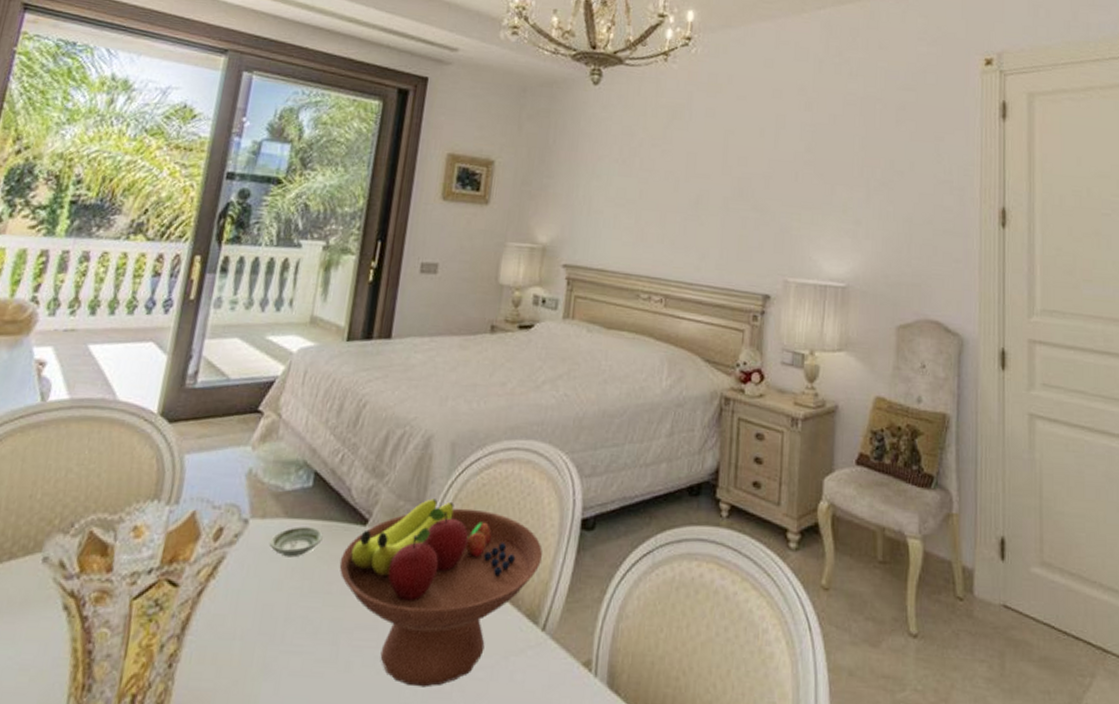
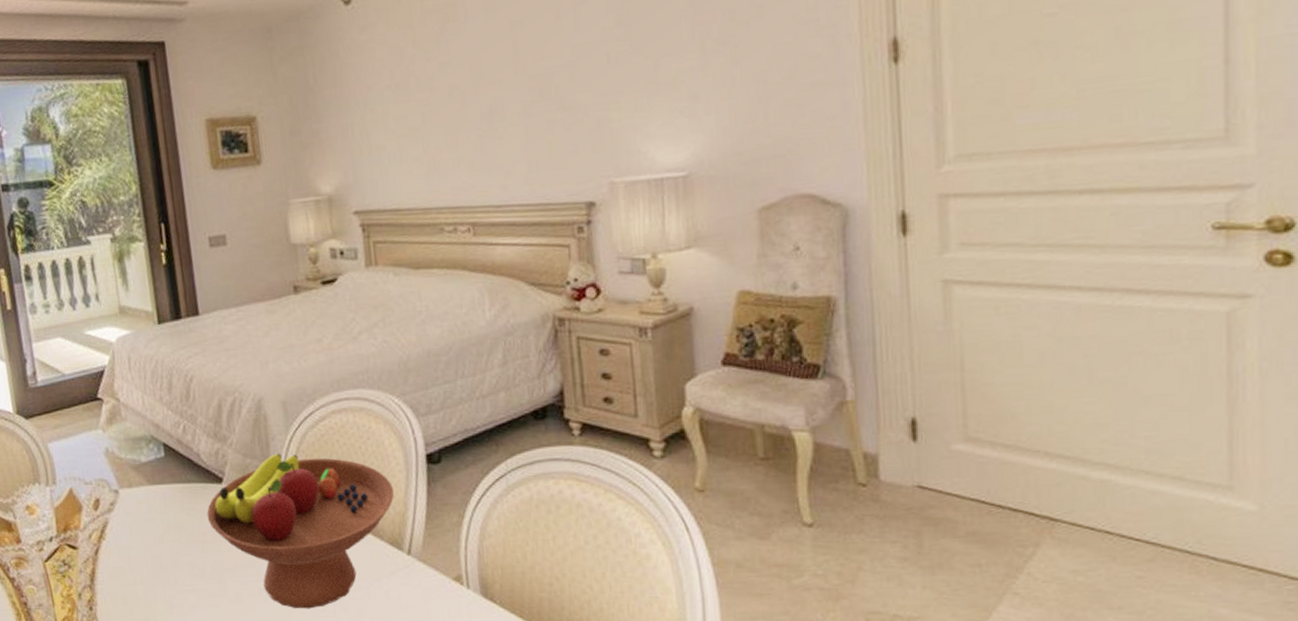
saucer: present [269,526,323,558] -> none [141,490,187,517]

